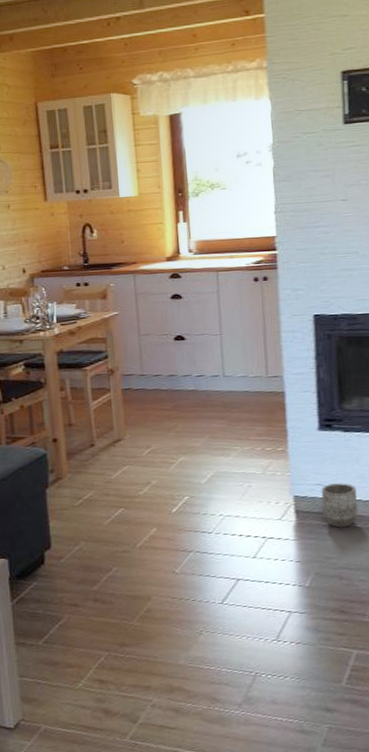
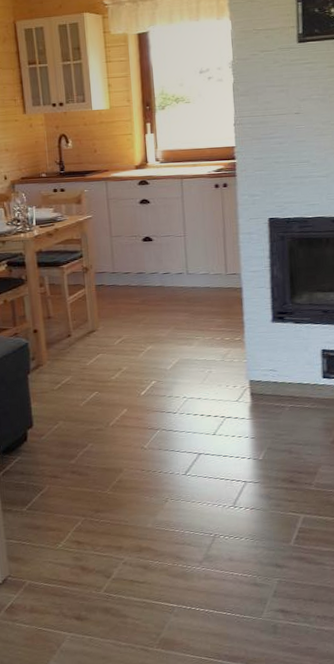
planter: present [321,483,358,528] -> none [274,369,306,408]

